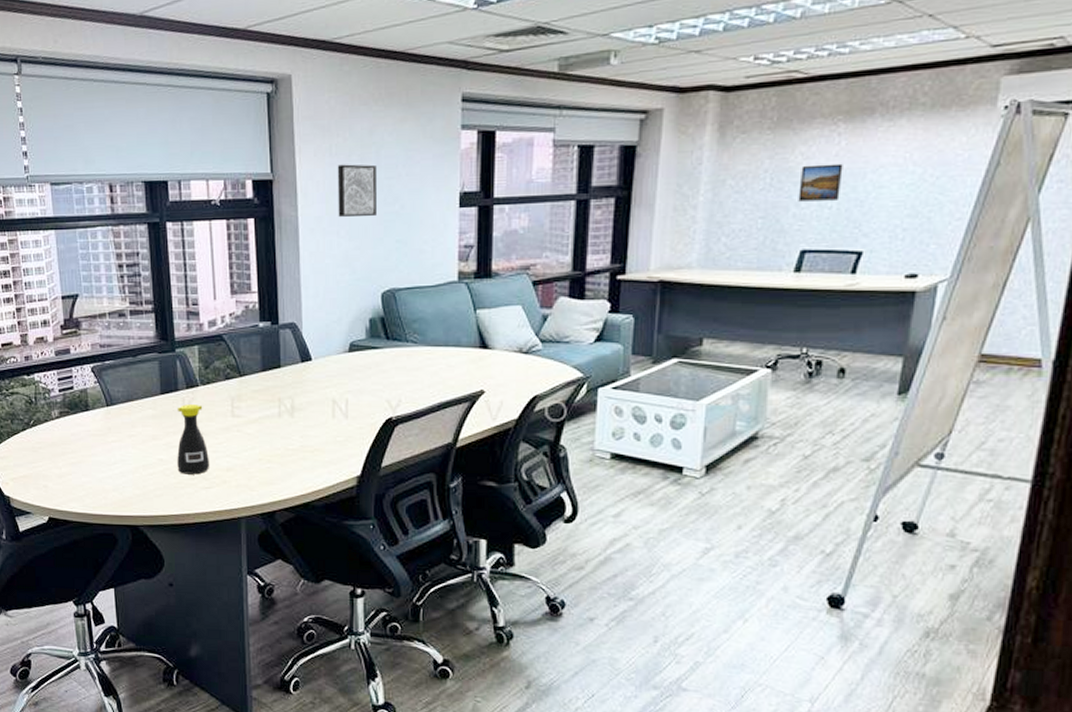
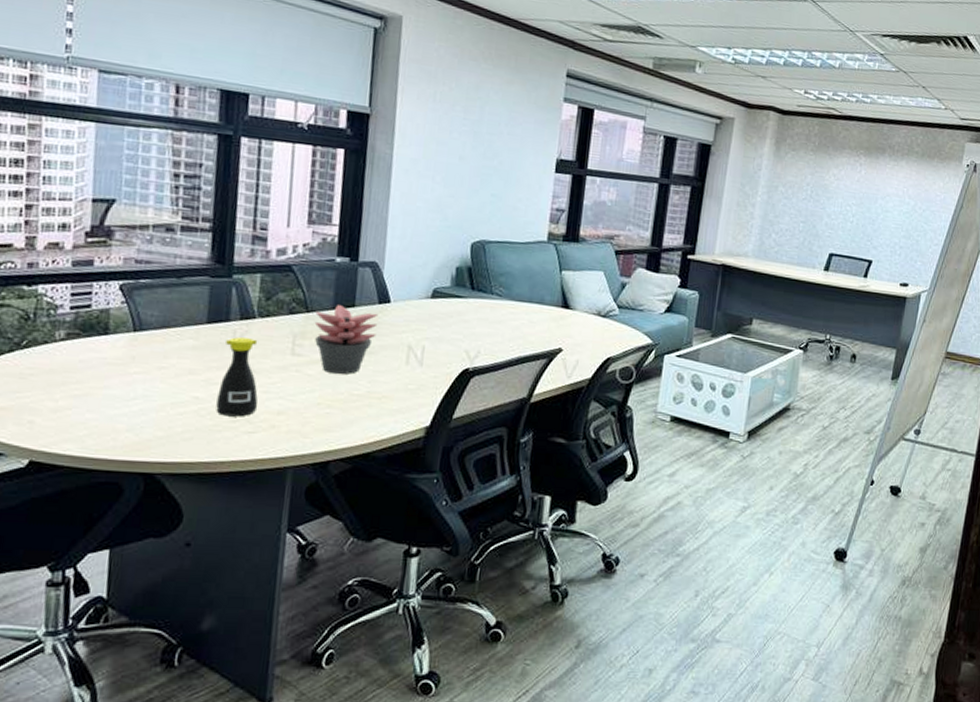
succulent plant: none [247,367,303,431] -> present [314,305,377,374]
wall art: present [337,164,377,217] -> none [435,112,480,168]
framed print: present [798,163,843,202] -> none [830,185,862,217]

